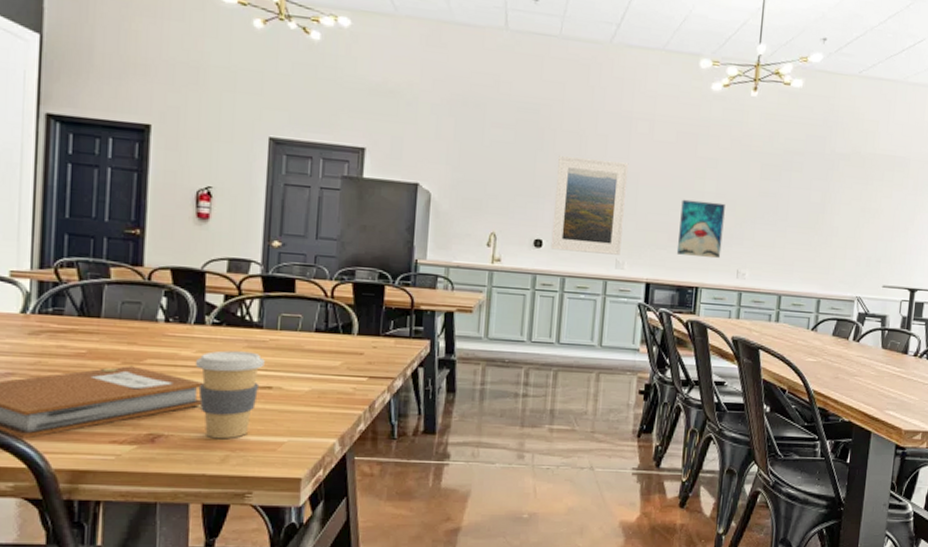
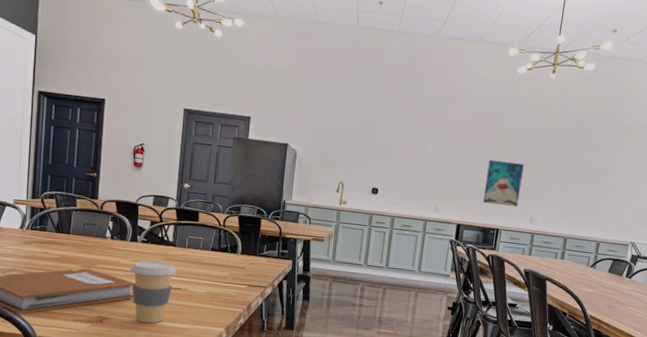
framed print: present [551,156,629,255] -> none [384,124,448,202]

